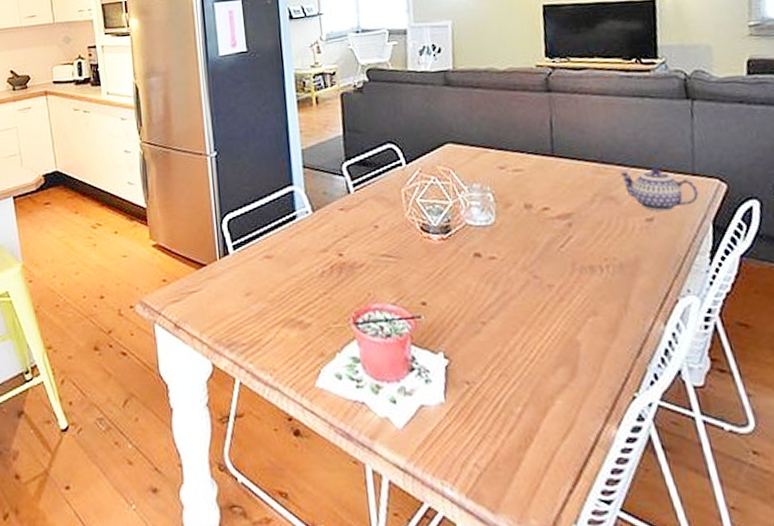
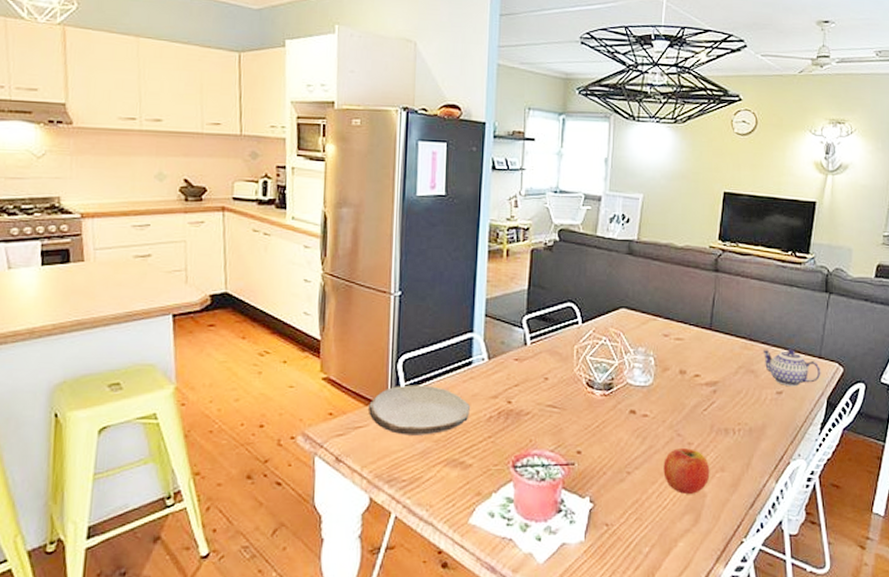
plate: none [200,243,302,297] -> present [369,385,471,435]
fruit: none [522,291,581,344] -> present [663,449,710,494]

